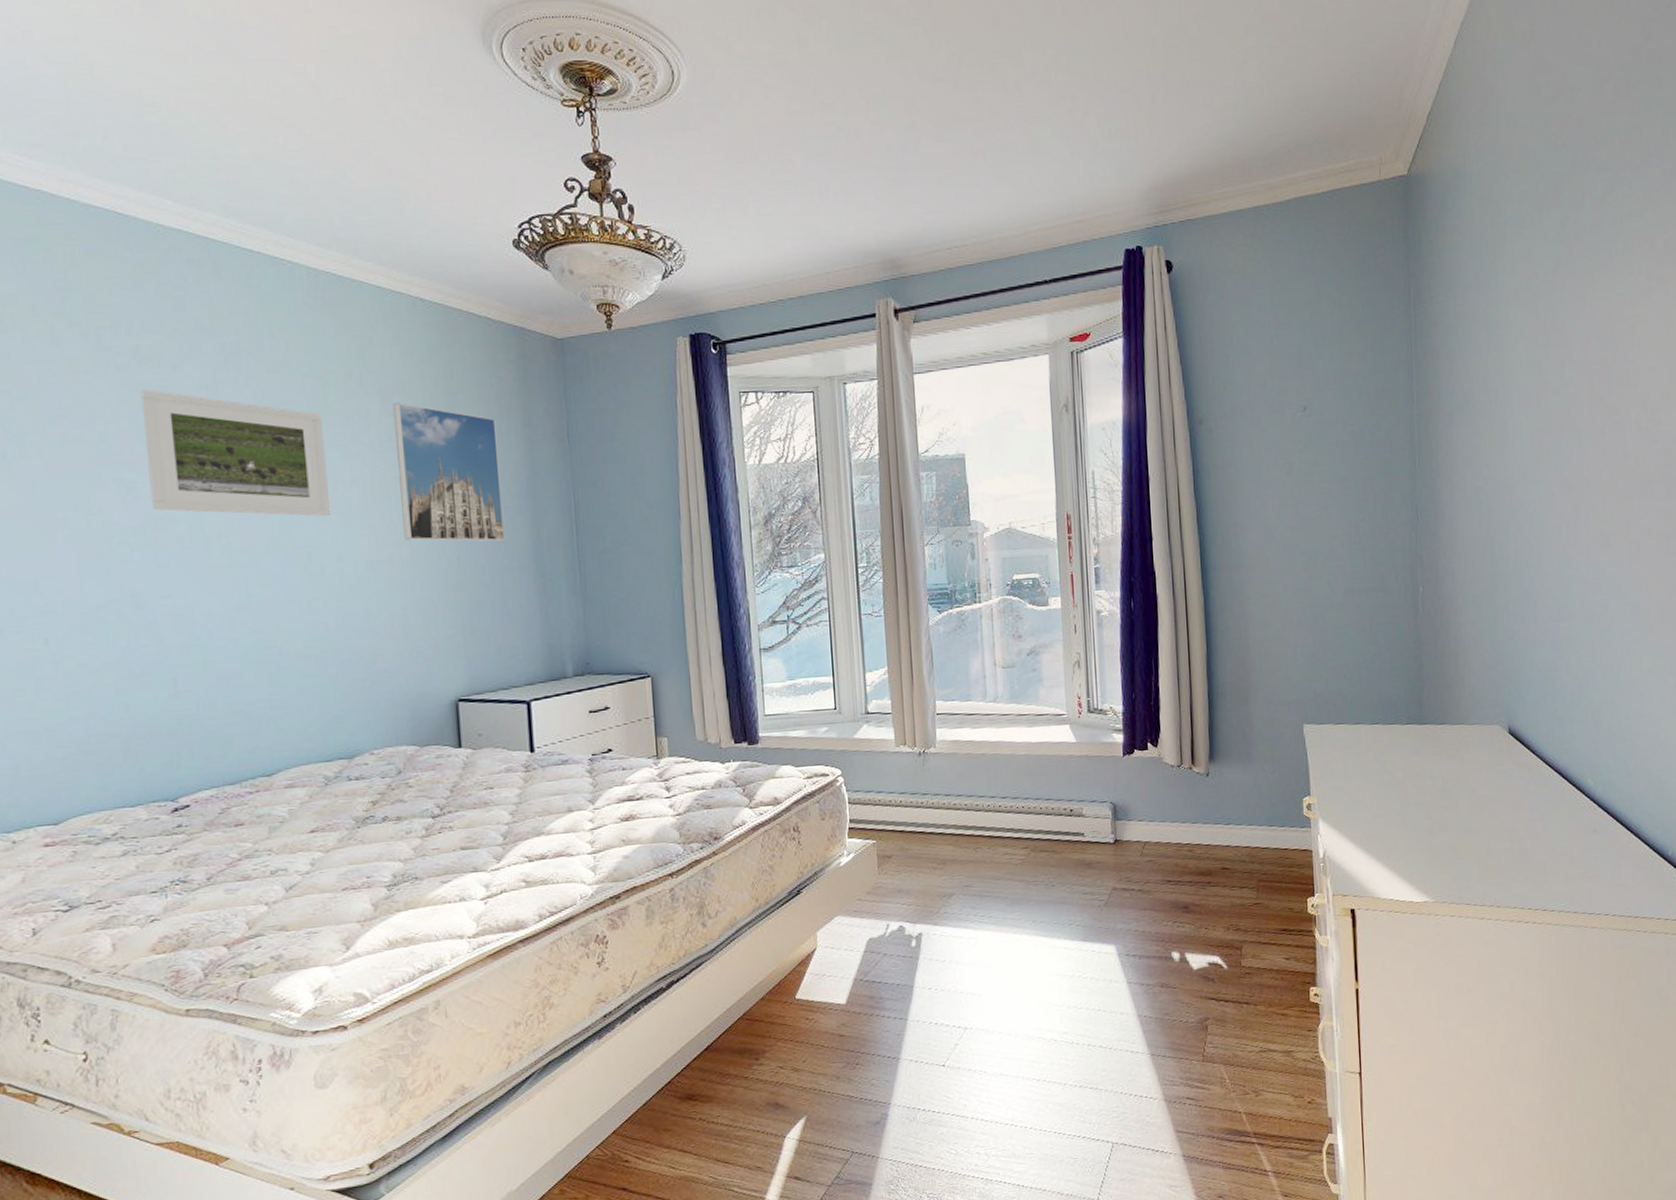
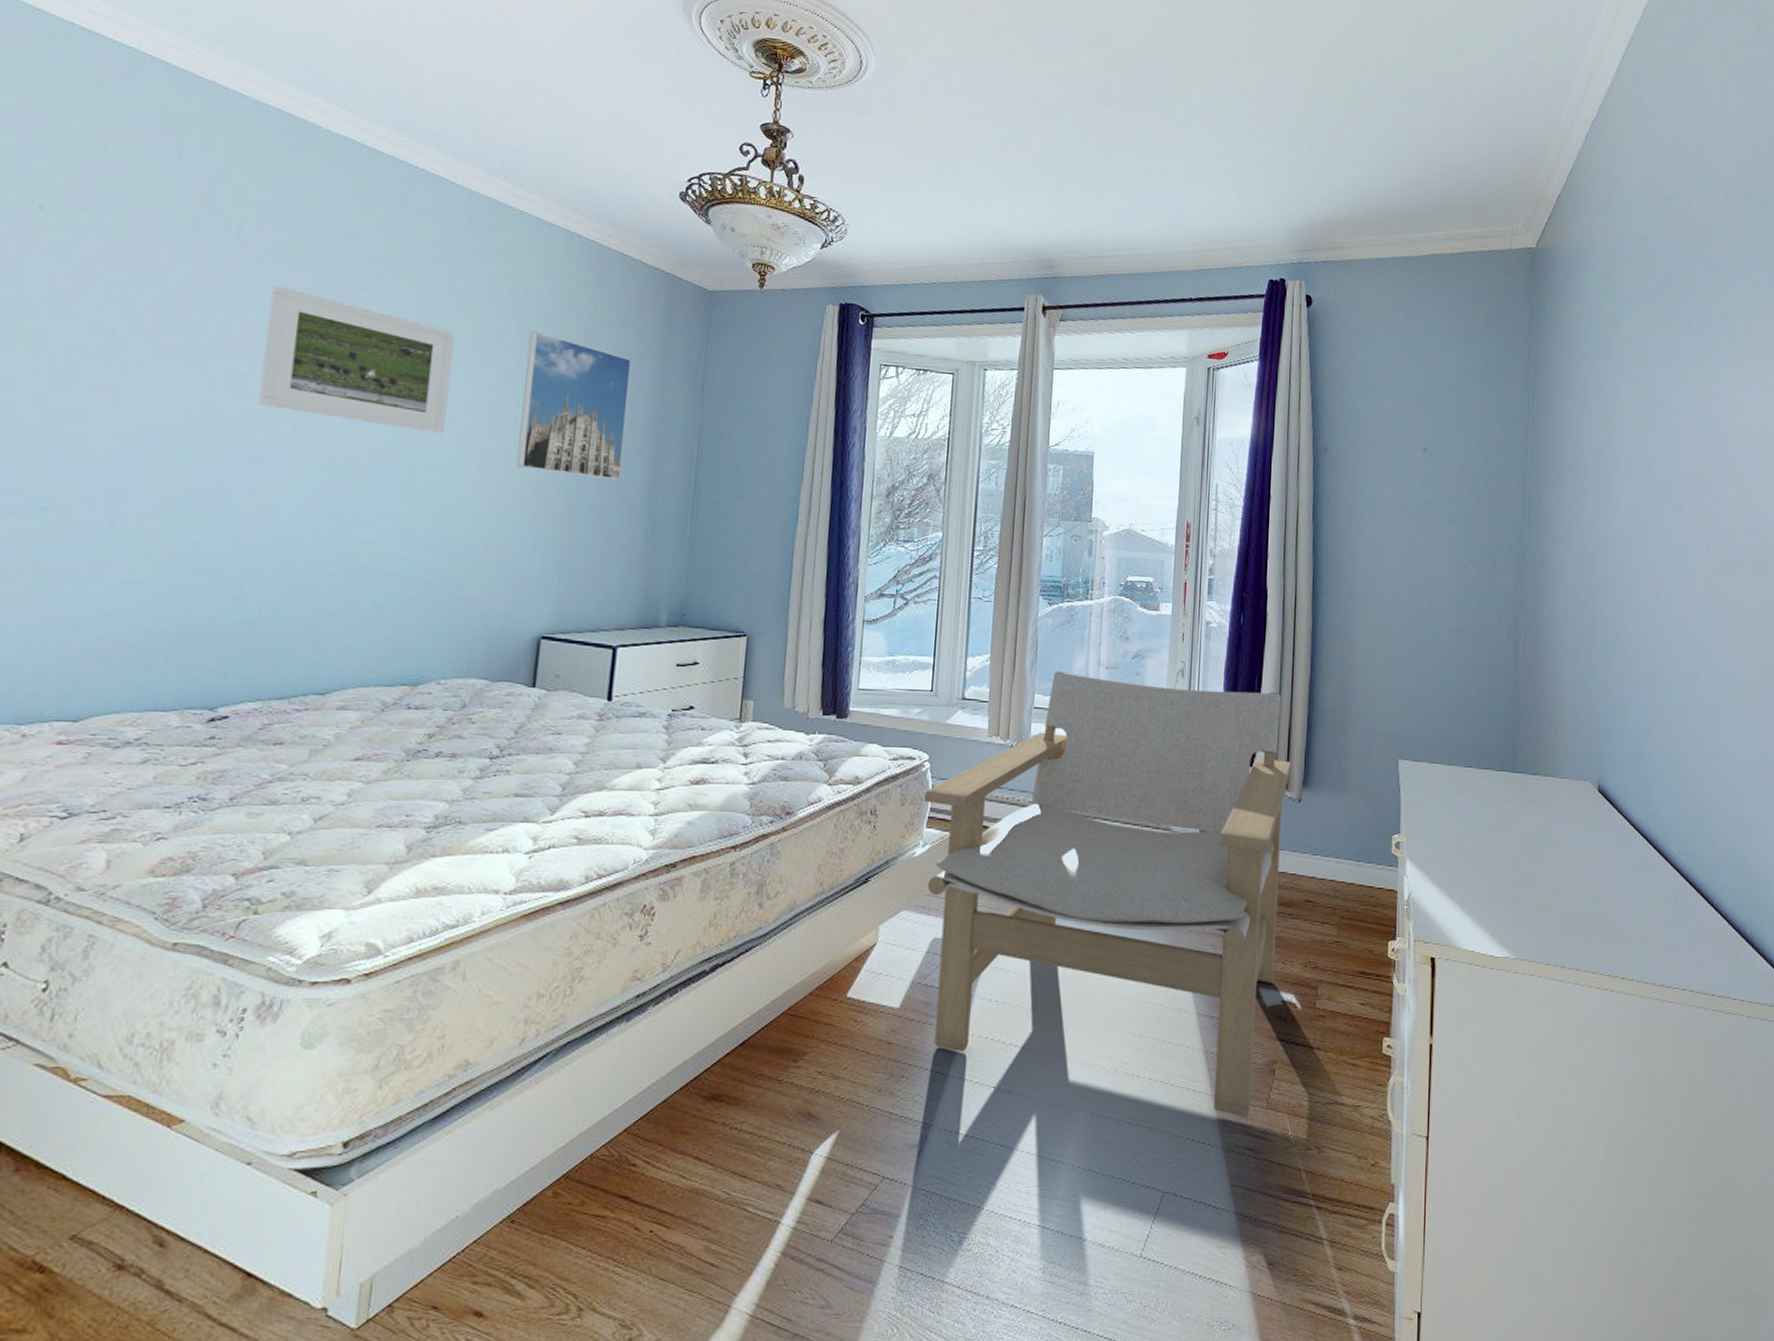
lounge chair: none [841,672,1198,1071] -> present [923,671,1291,1118]

